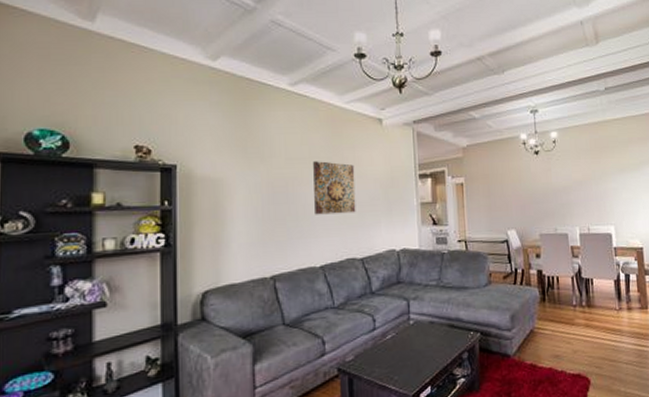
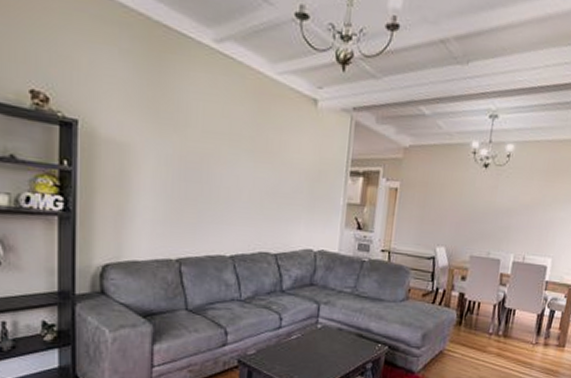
wall art: present [313,161,356,215] -> none [230,139,279,204]

